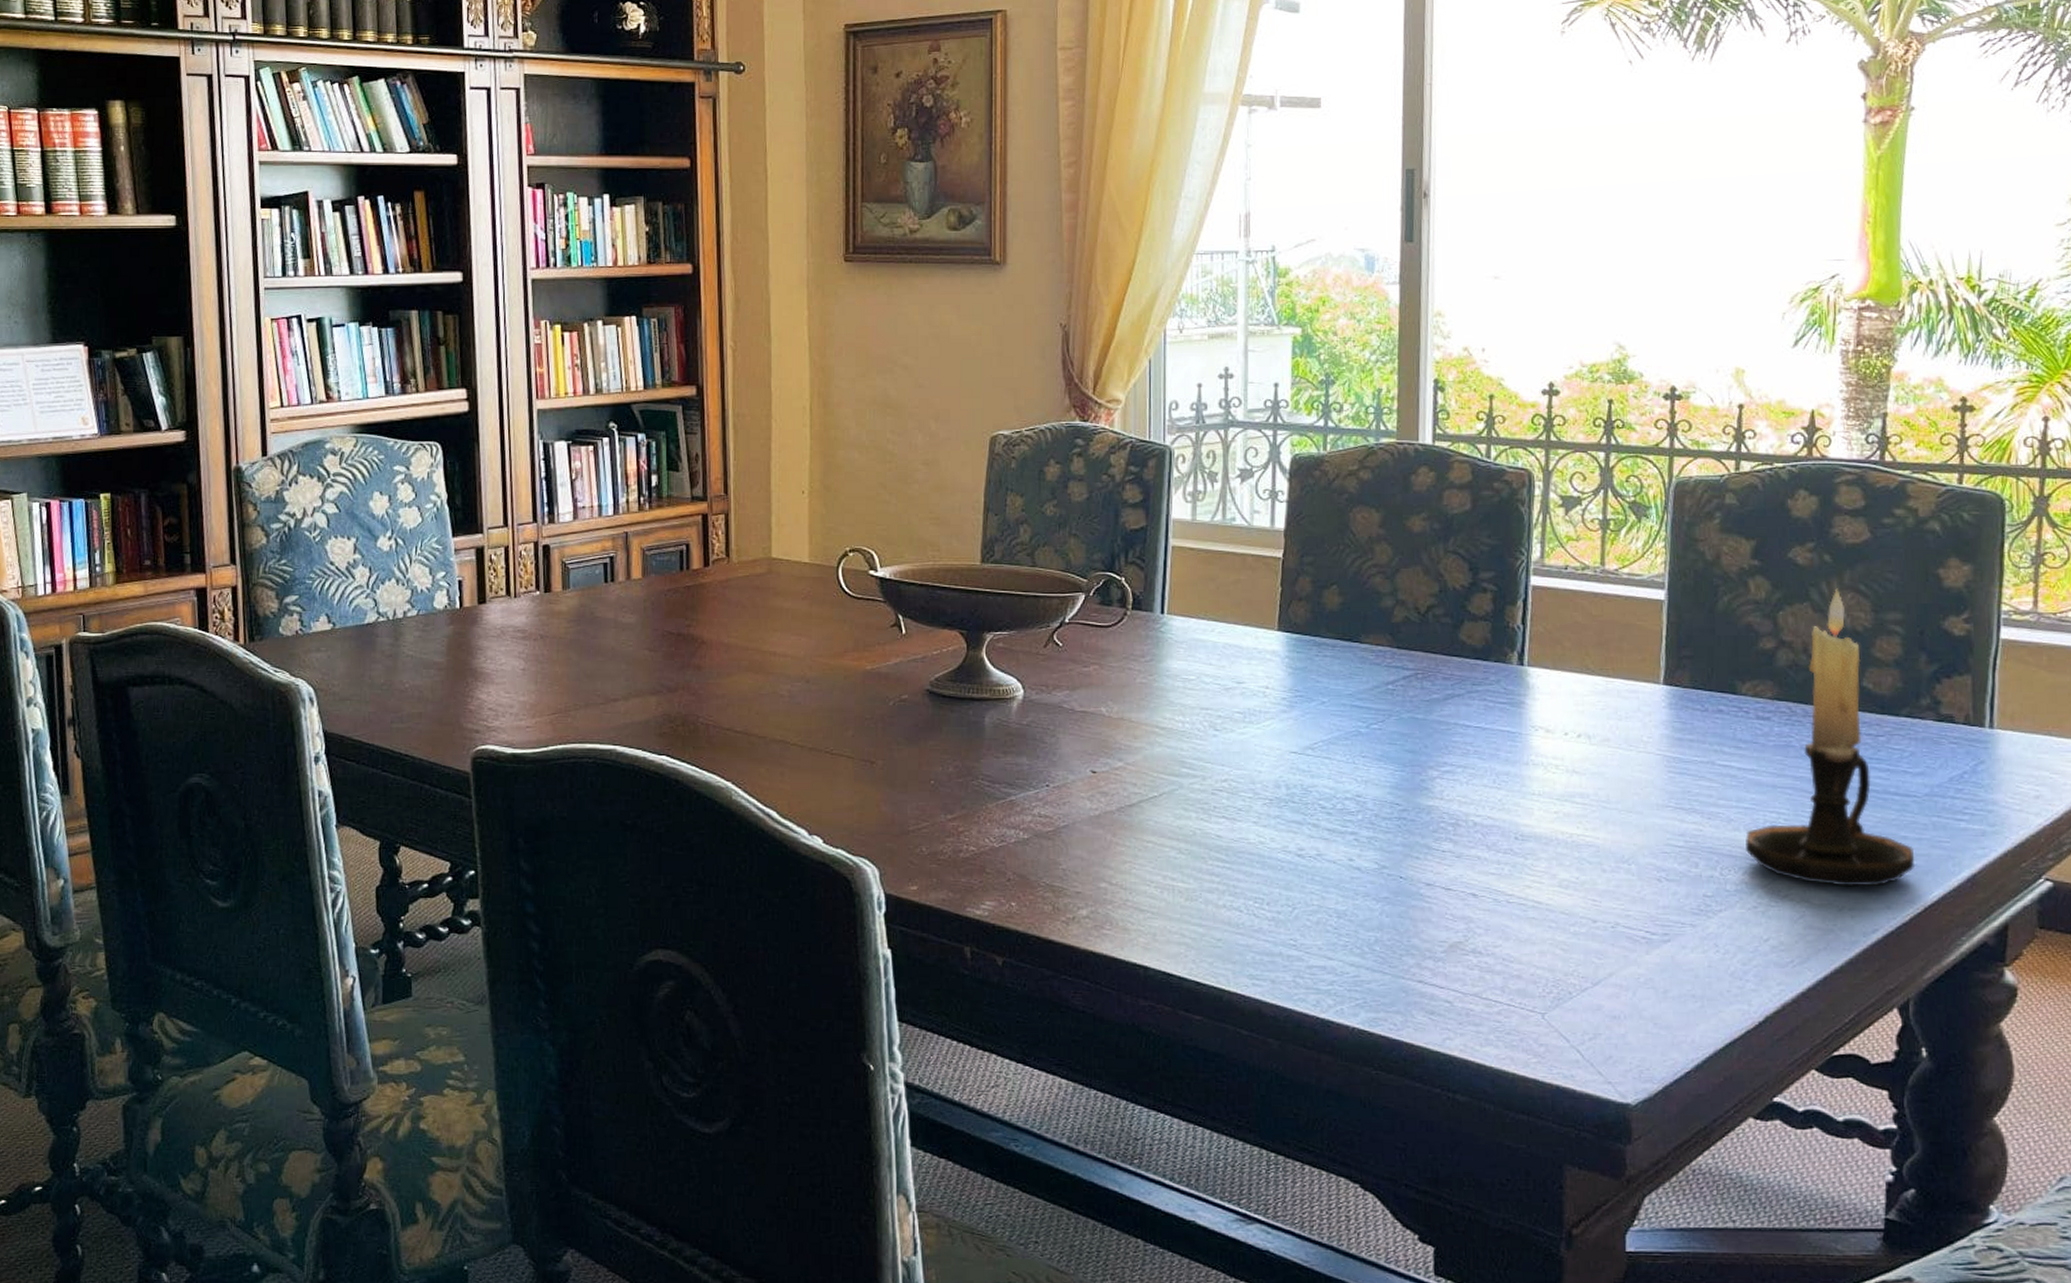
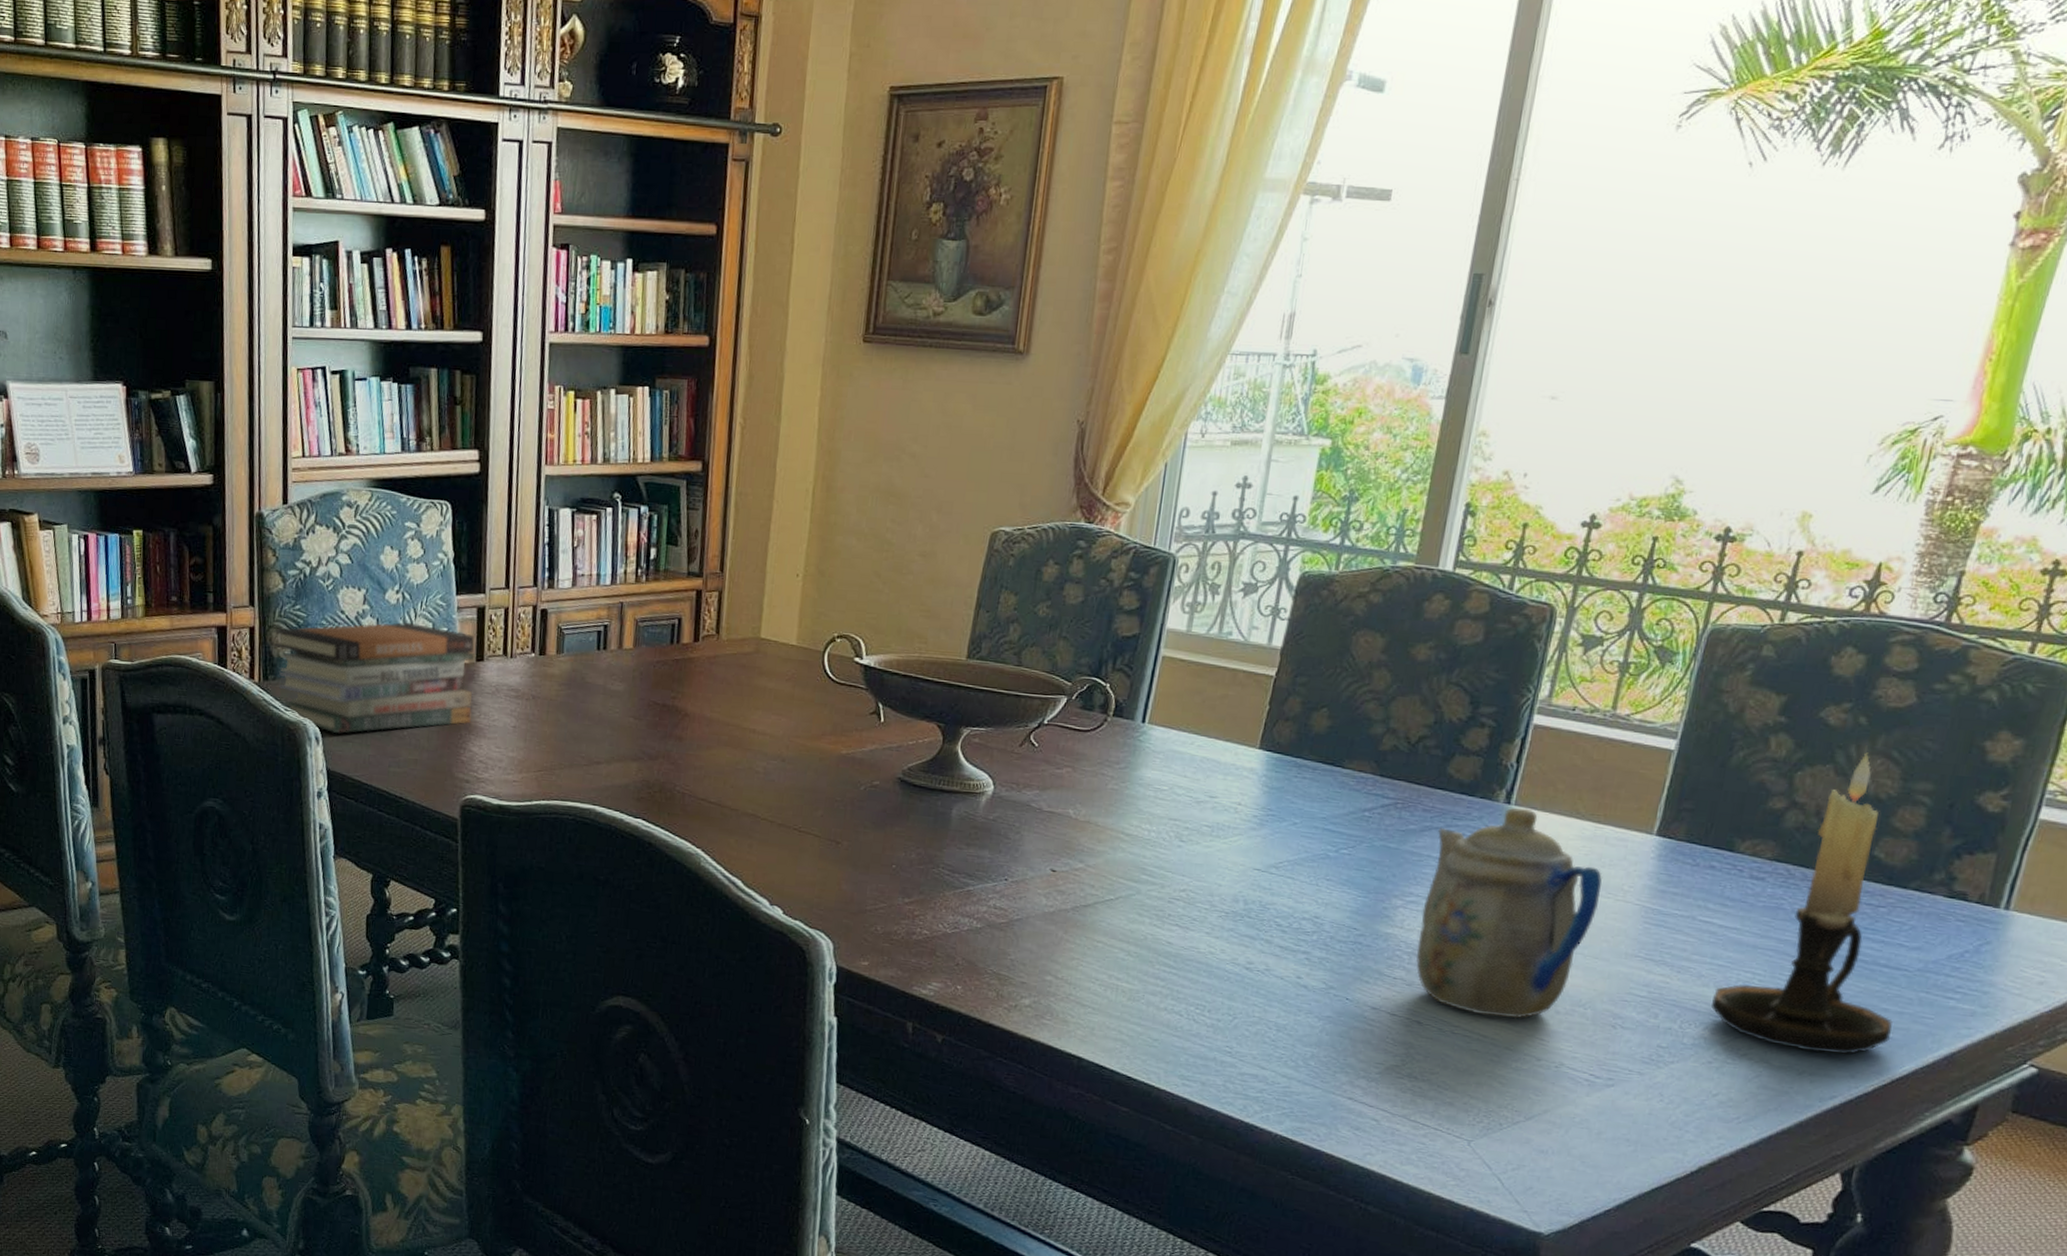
book stack: none [259,570,477,691] -> present [274,622,475,733]
teapot: none [1459,668,1623,882] -> present [1416,807,1602,1019]

